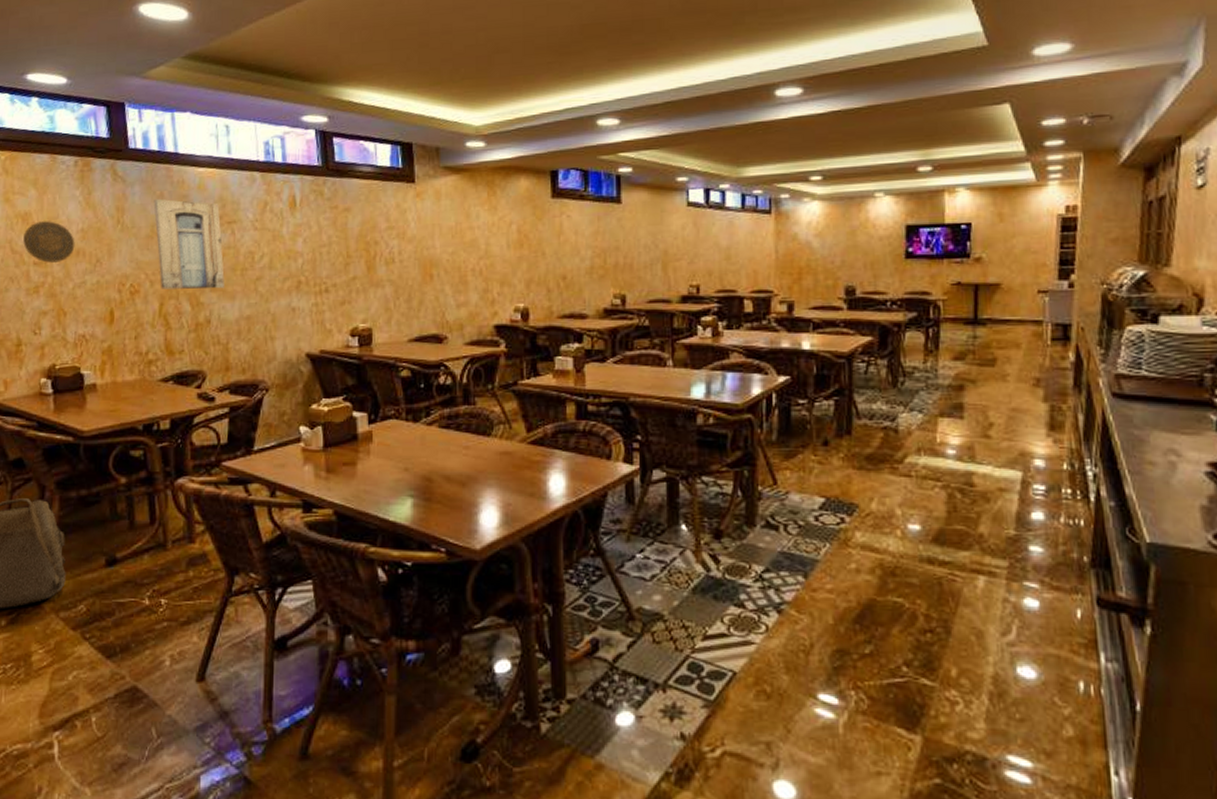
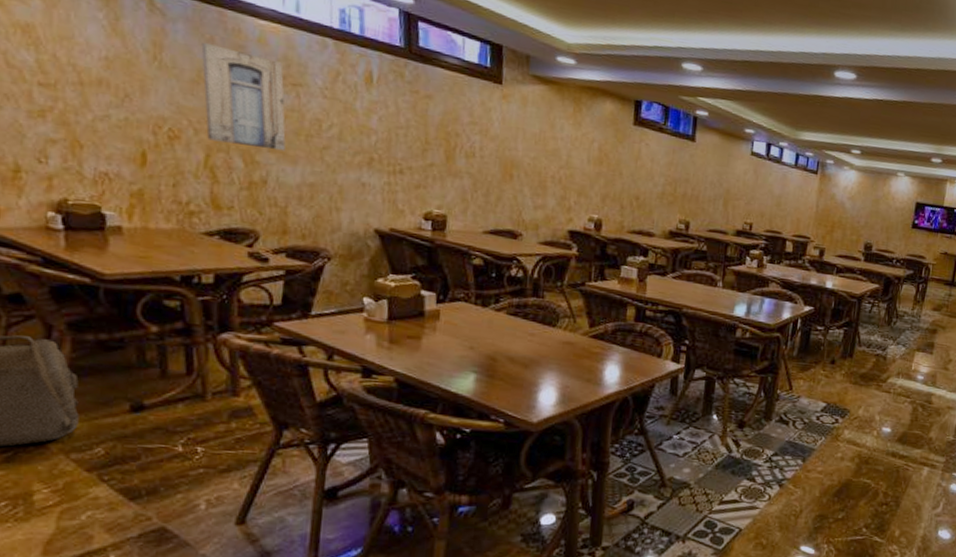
decorative plate: present [23,221,75,263] -> none [23,37,97,89]

